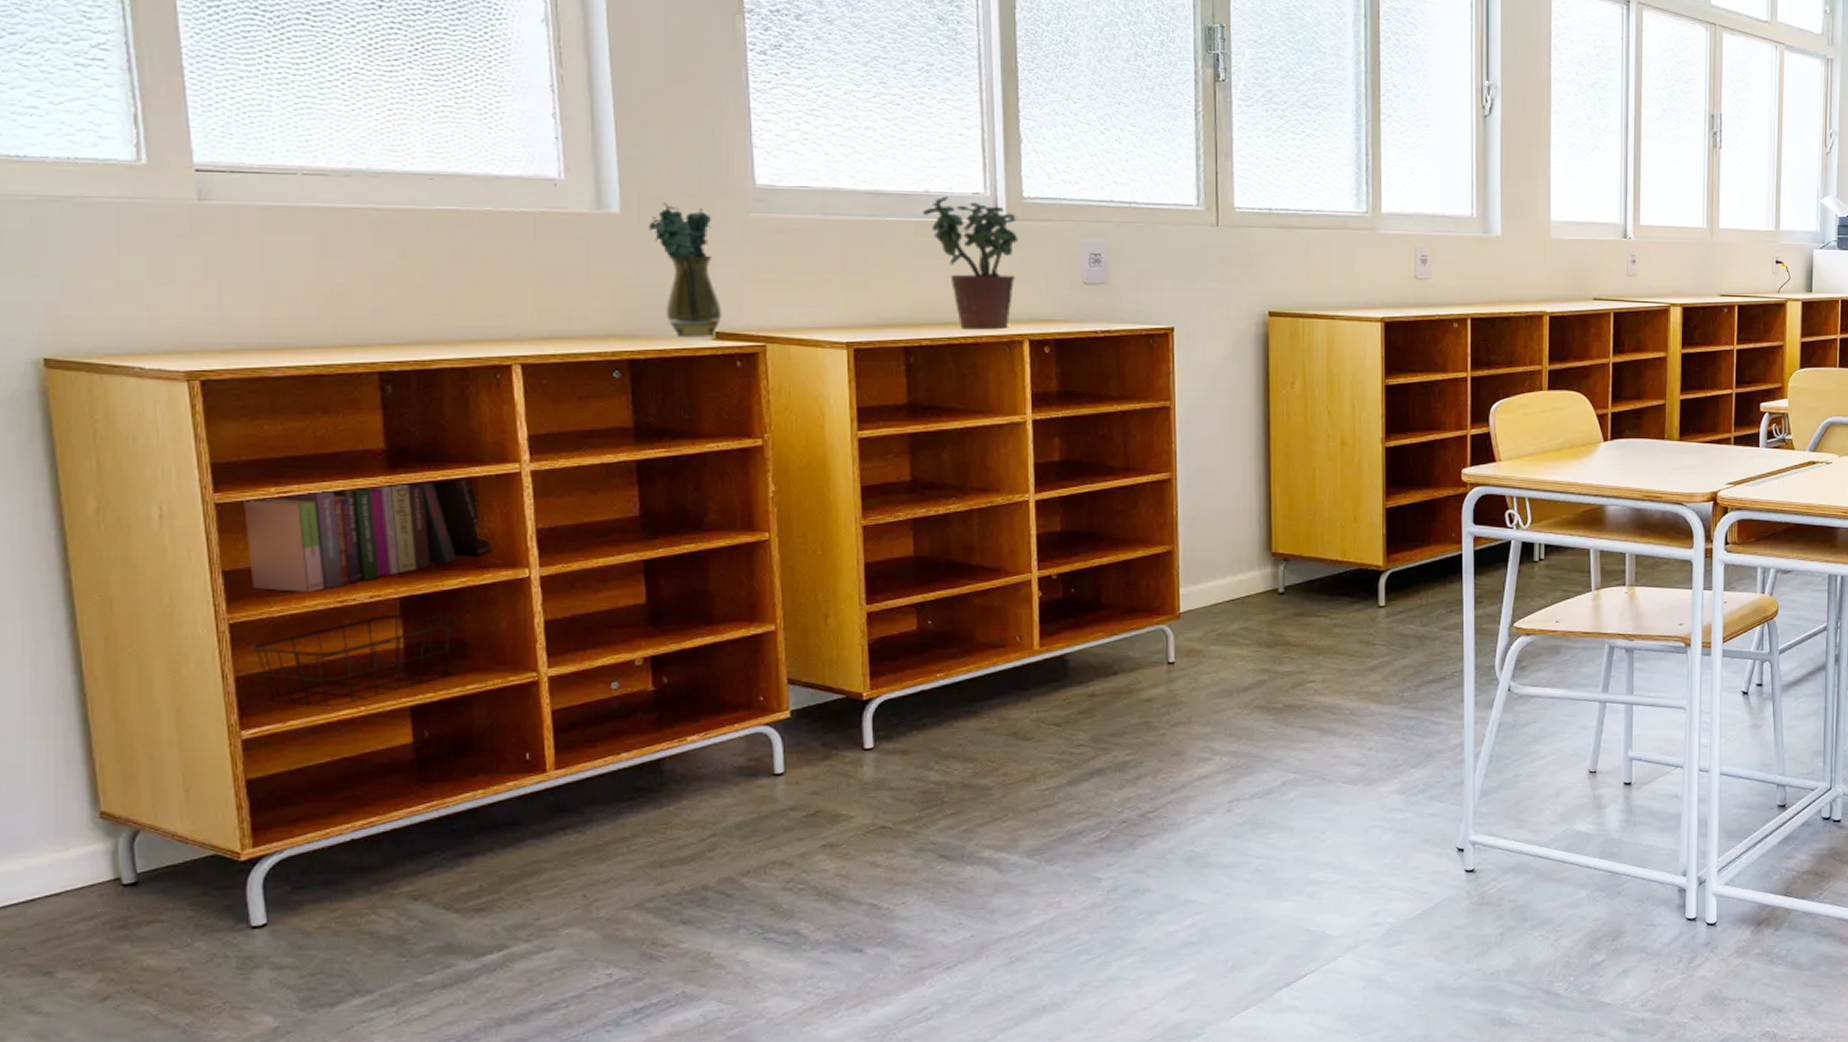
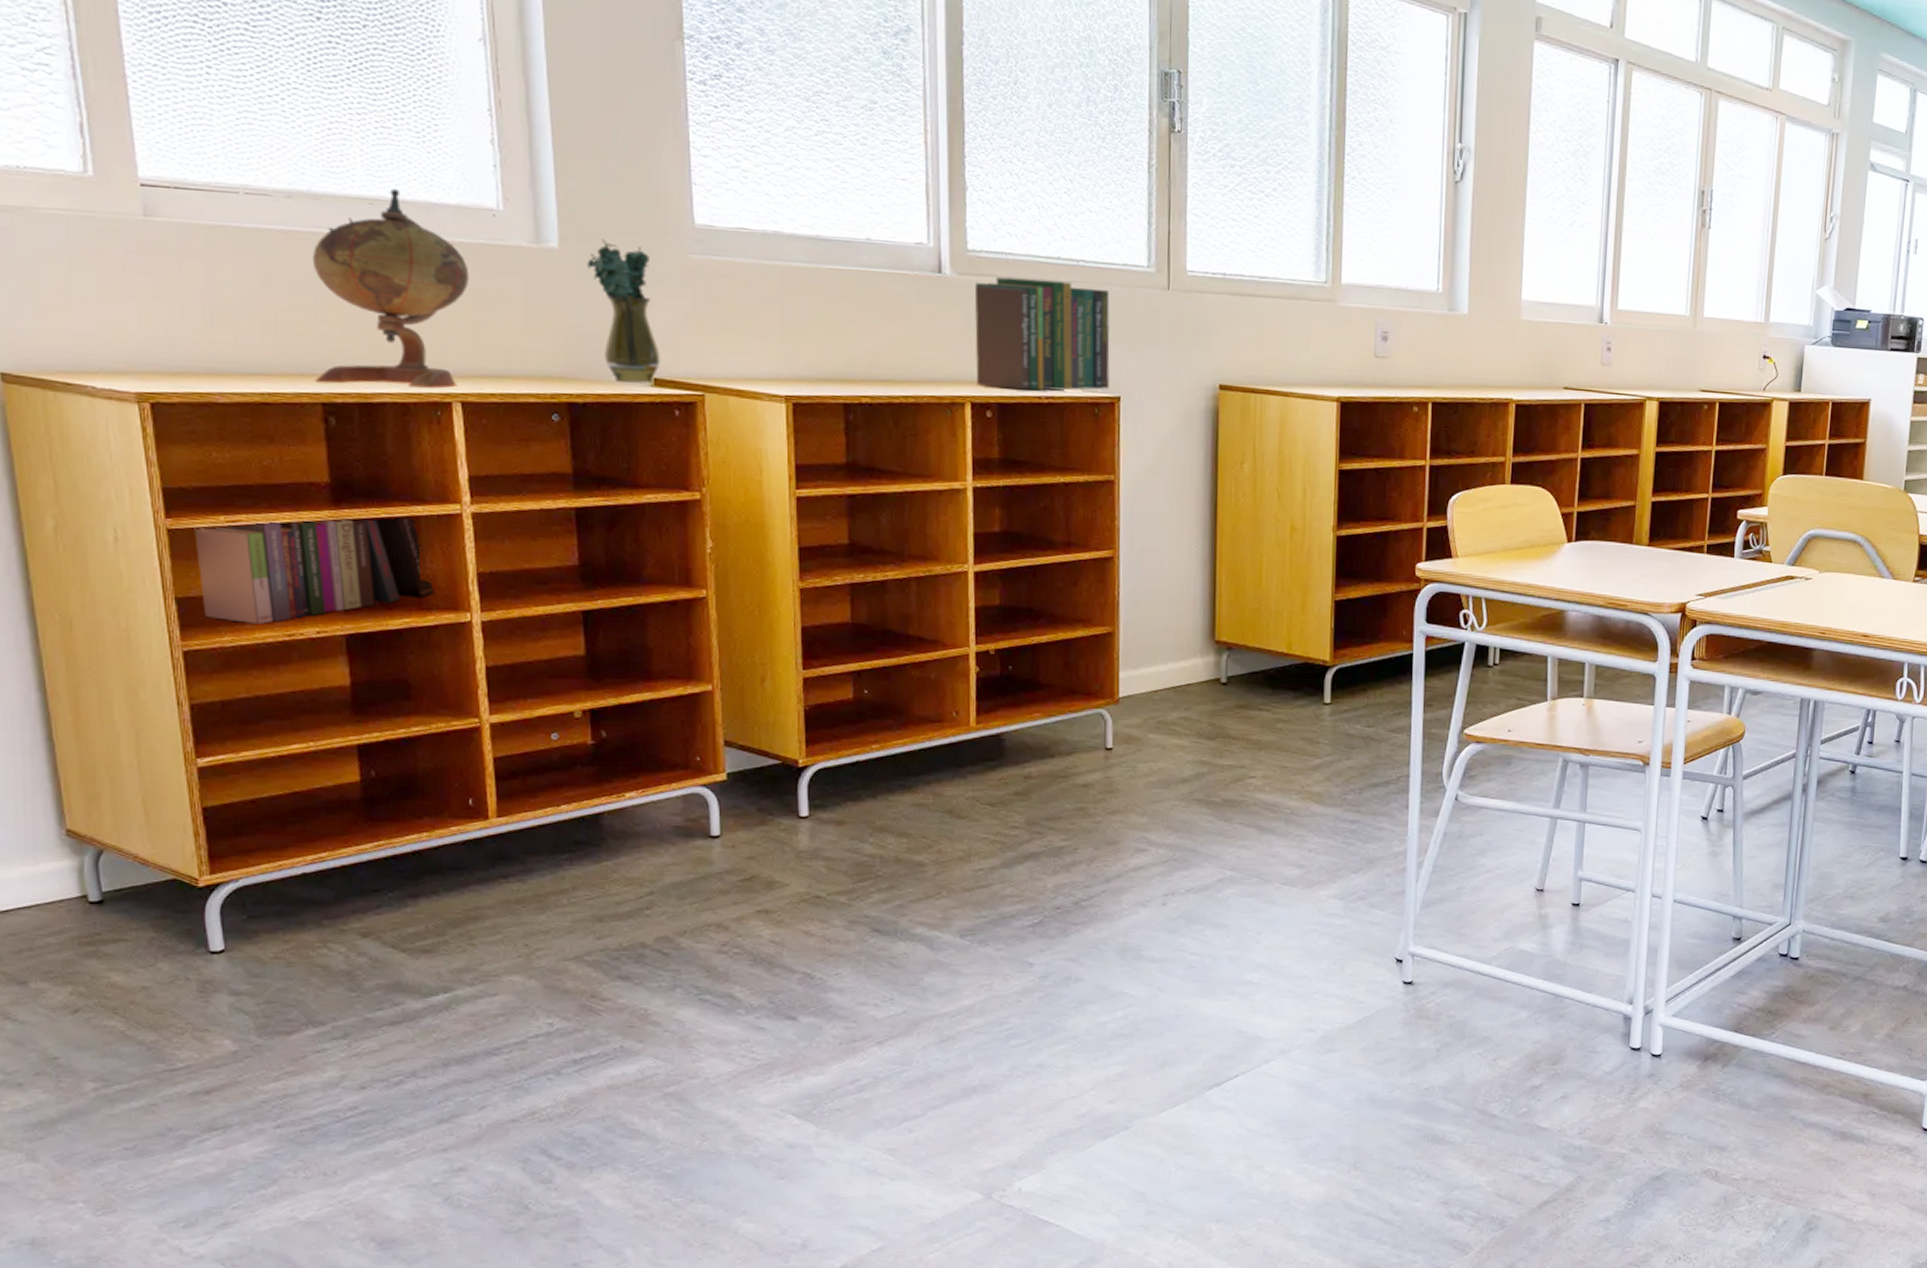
basket: present [250,615,459,708] -> none [203,652,403,741]
globe: none [370,163,530,353] -> present [312,188,470,389]
potted plant: present [922,196,1018,330] -> none [864,245,962,391]
books: none [1030,221,1163,326] -> present [974,277,1110,391]

